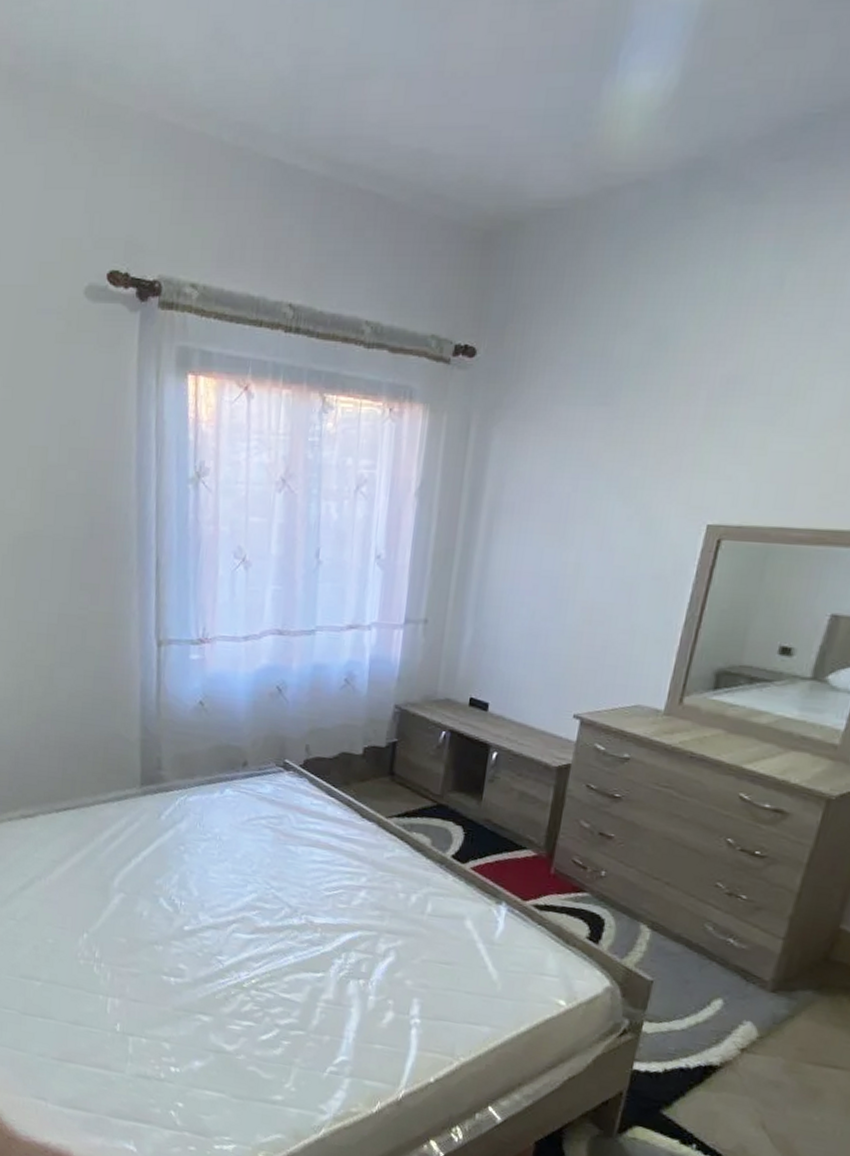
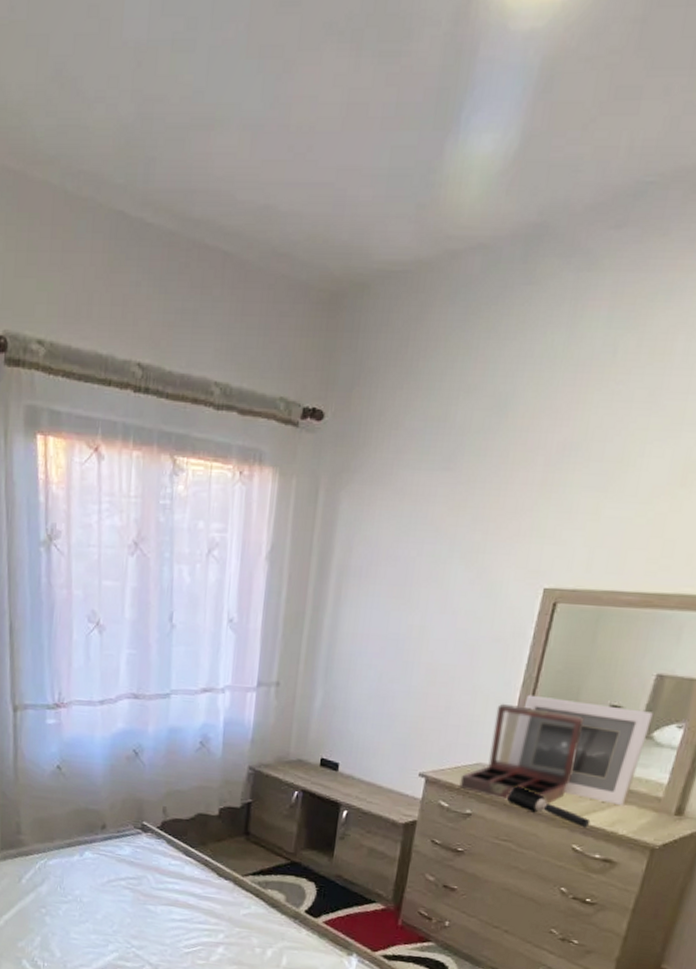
jewelry box: none [616,643,752,751] -> present [459,703,585,805]
hairbrush: none [668,728,760,776] -> present [507,785,591,828]
picture frame: none [686,634,829,754] -> present [523,694,655,806]

